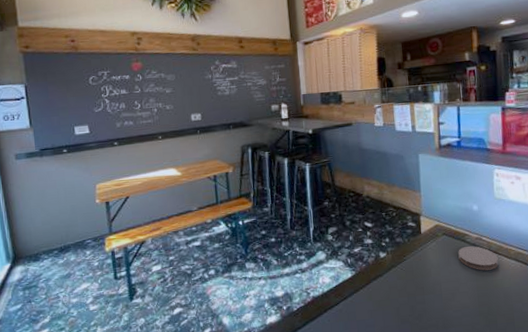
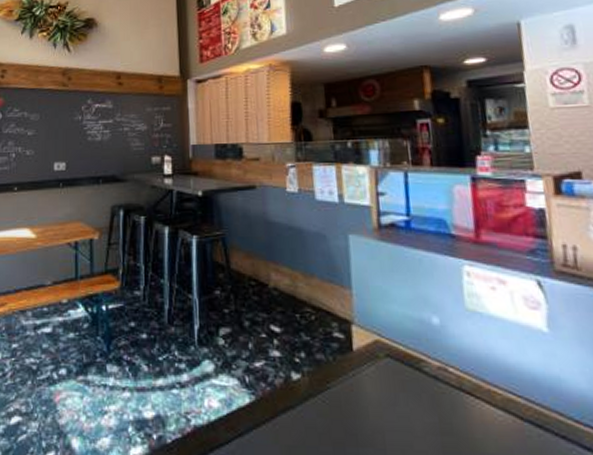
coaster: present [458,246,499,271] -> none [410,379,476,421]

